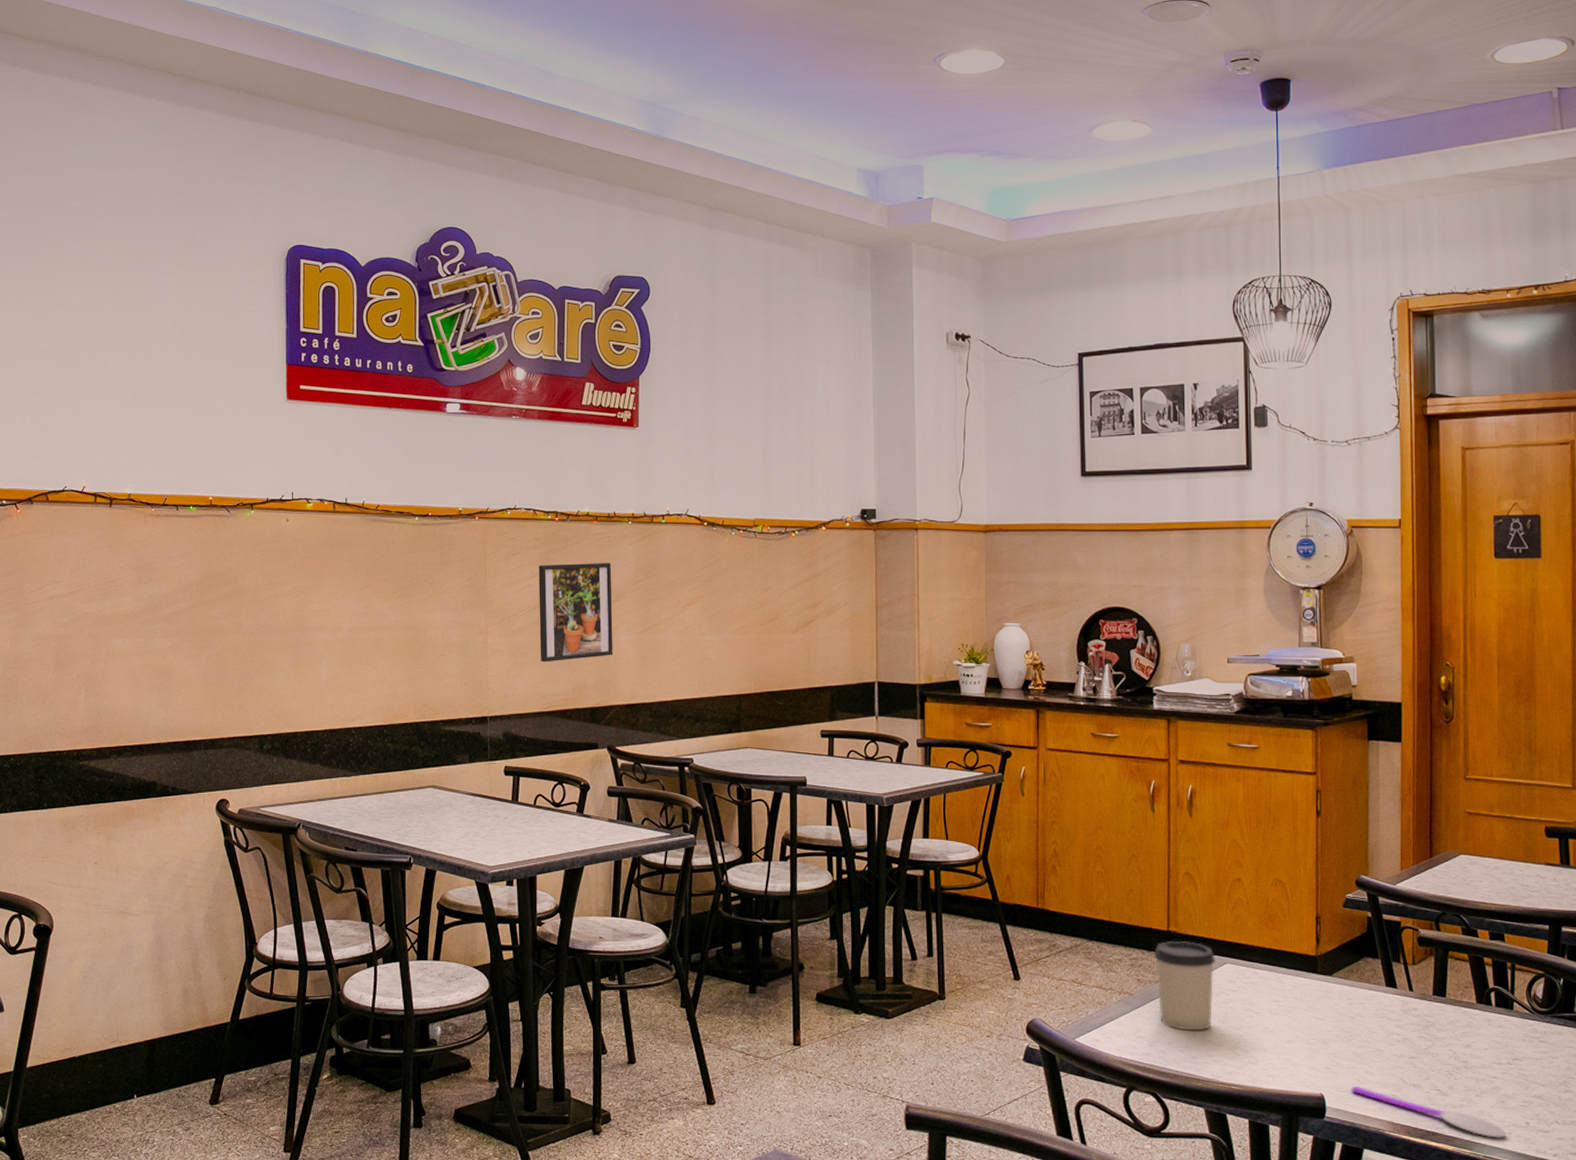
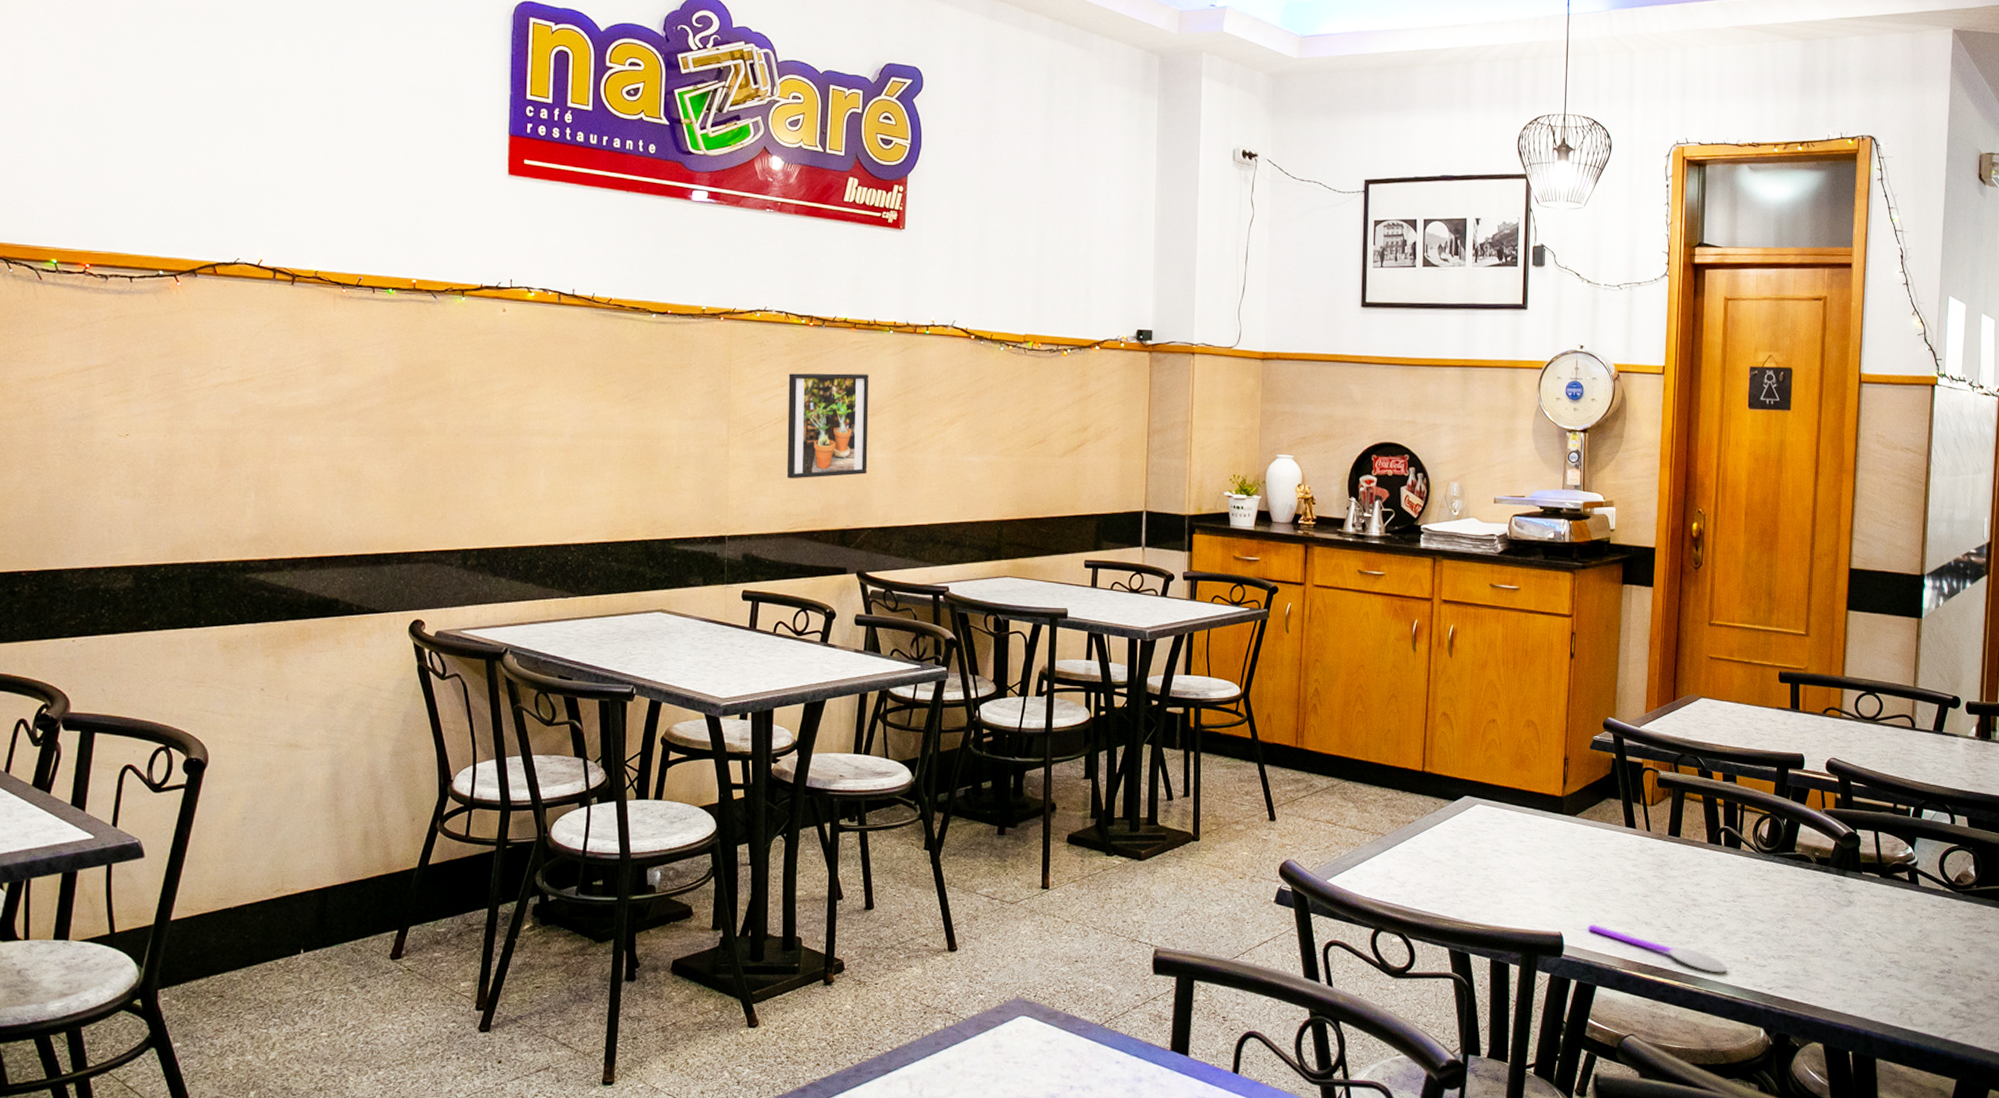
cup: present [1153,940,1215,1031] -> none [1407,781,1467,871]

